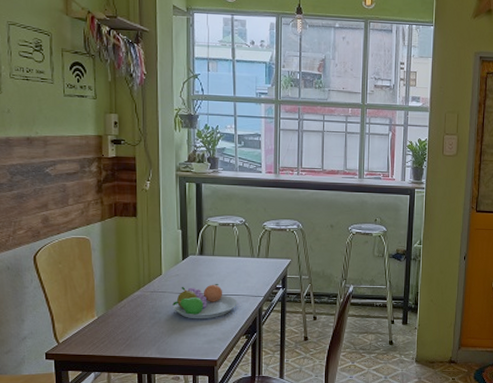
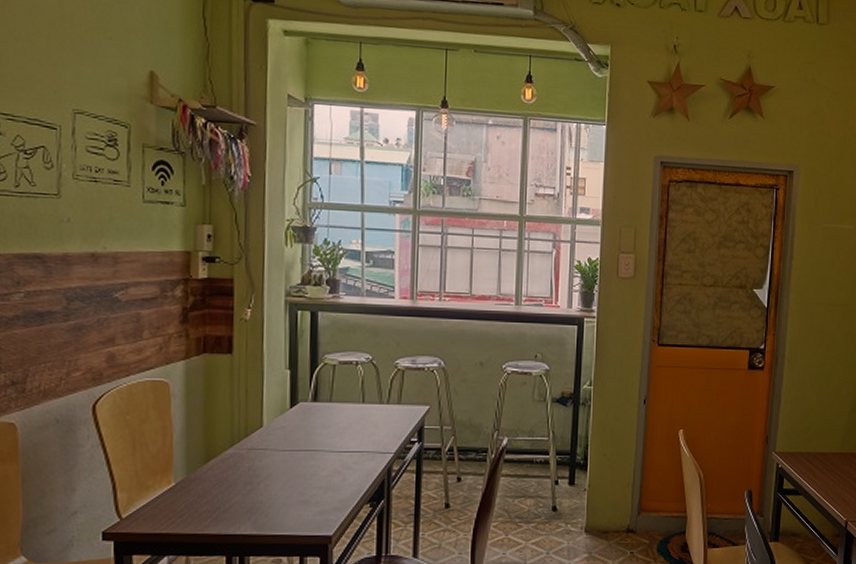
fruit bowl: present [172,284,237,319] -> none [275,438,360,484]

